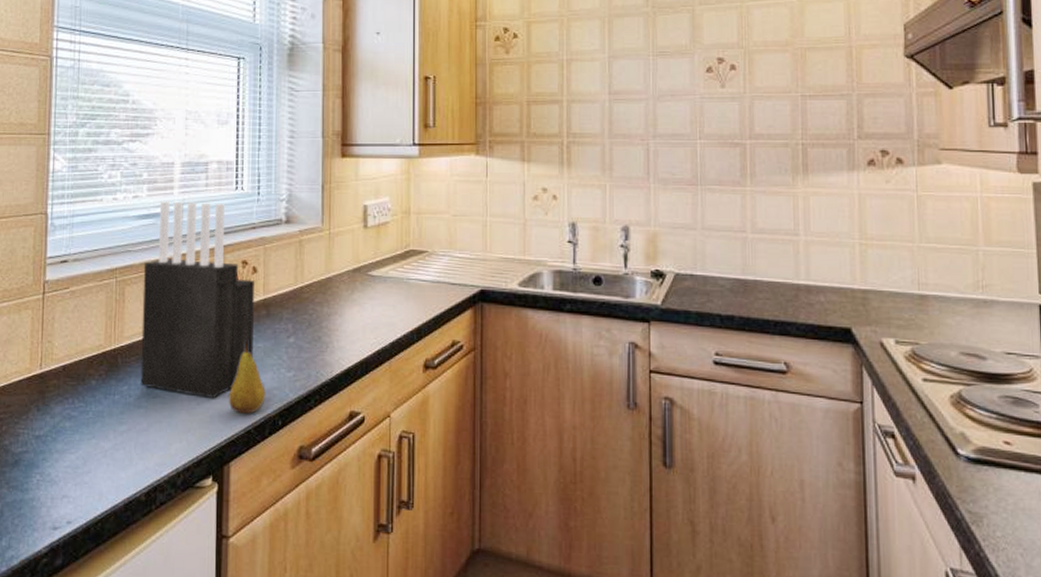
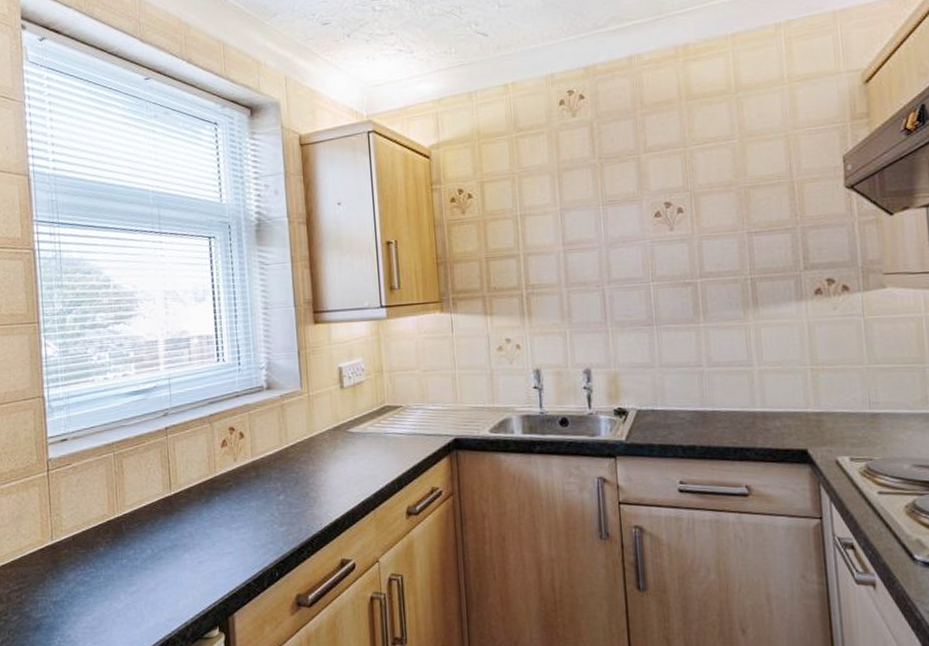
knife block: present [140,201,254,399] -> none [138,375,247,557]
fruit: present [228,340,265,414] -> none [227,501,262,569]

